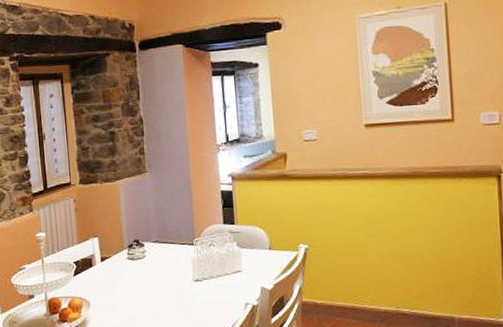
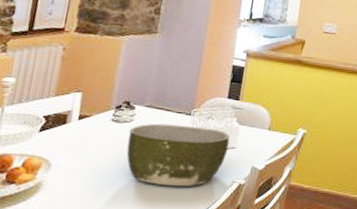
bowl: none [144,255,235,313] -> present [126,123,230,187]

